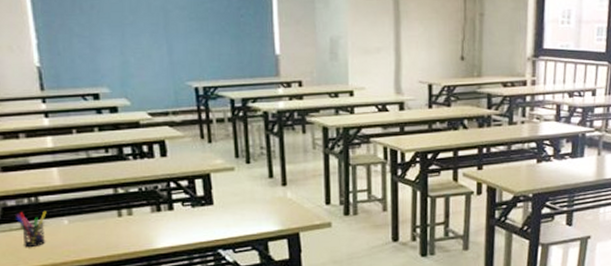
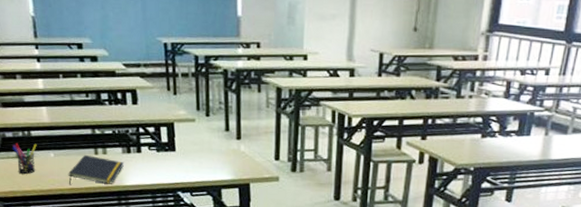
notepad: none [86,218,153,255] -> present [68,155,124,185]

